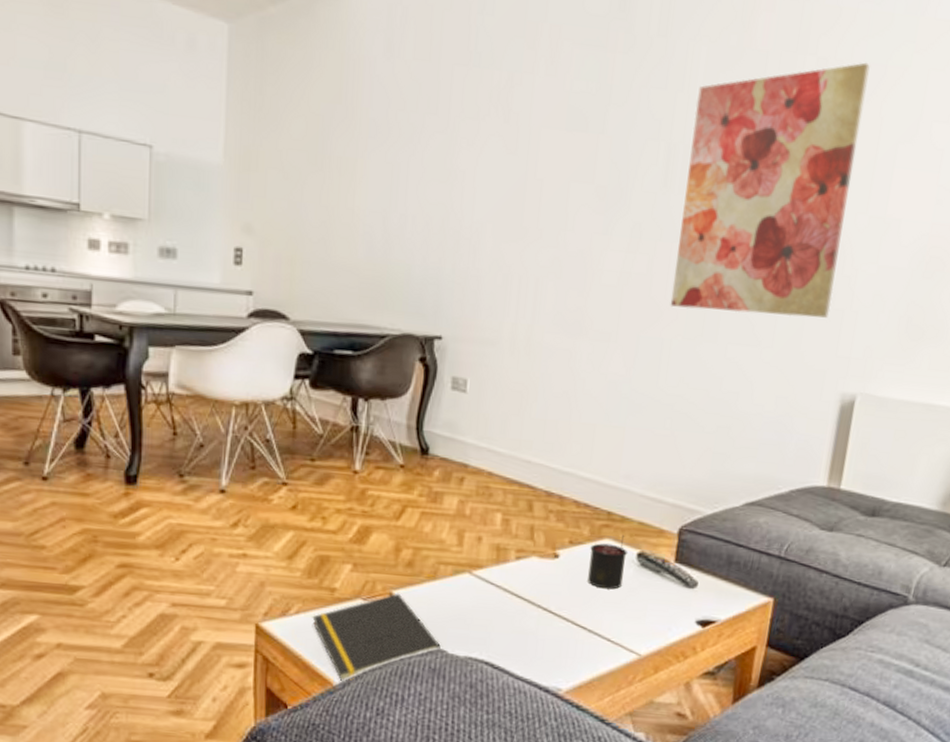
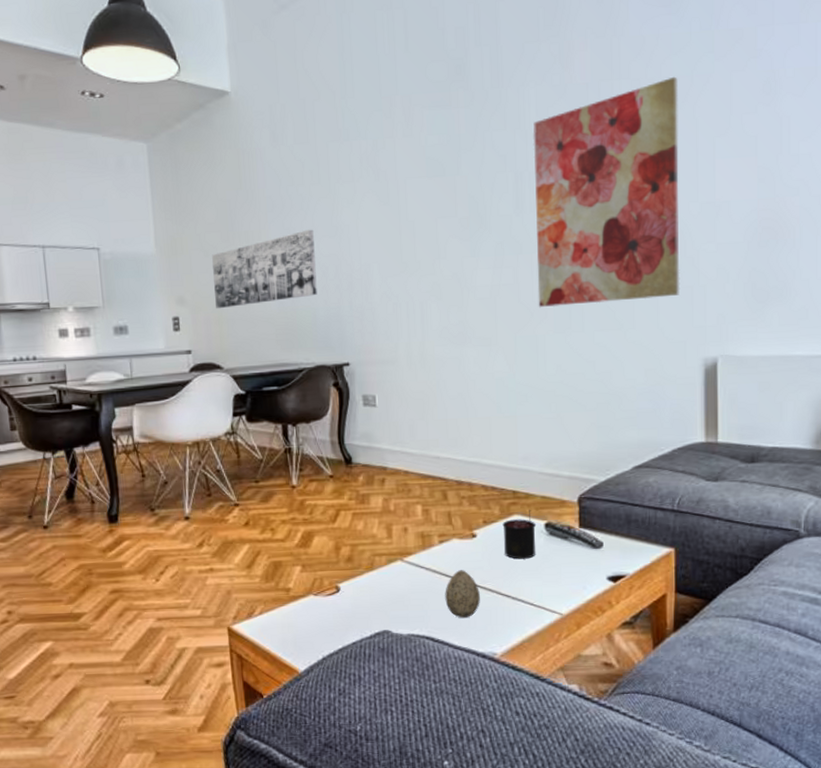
wall art: none [290,167,421,250] -> present [212,229,317,309]
notepad: present [312,593,441,682] -> none [274,585,386,669]
decorative egg: none [512,592,553,647] -> present [445,570,480,619]

